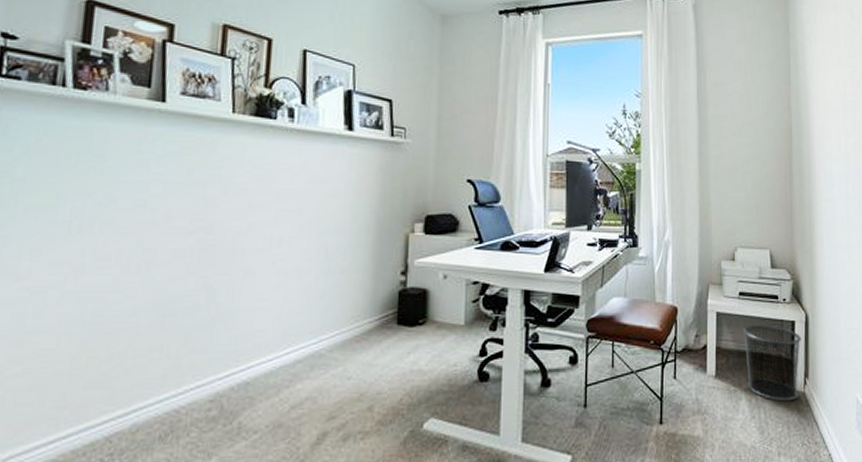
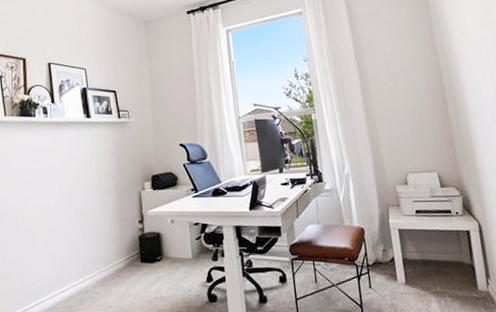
waste bin: present [742,324,802,402] -> none [423,236,483,301]

